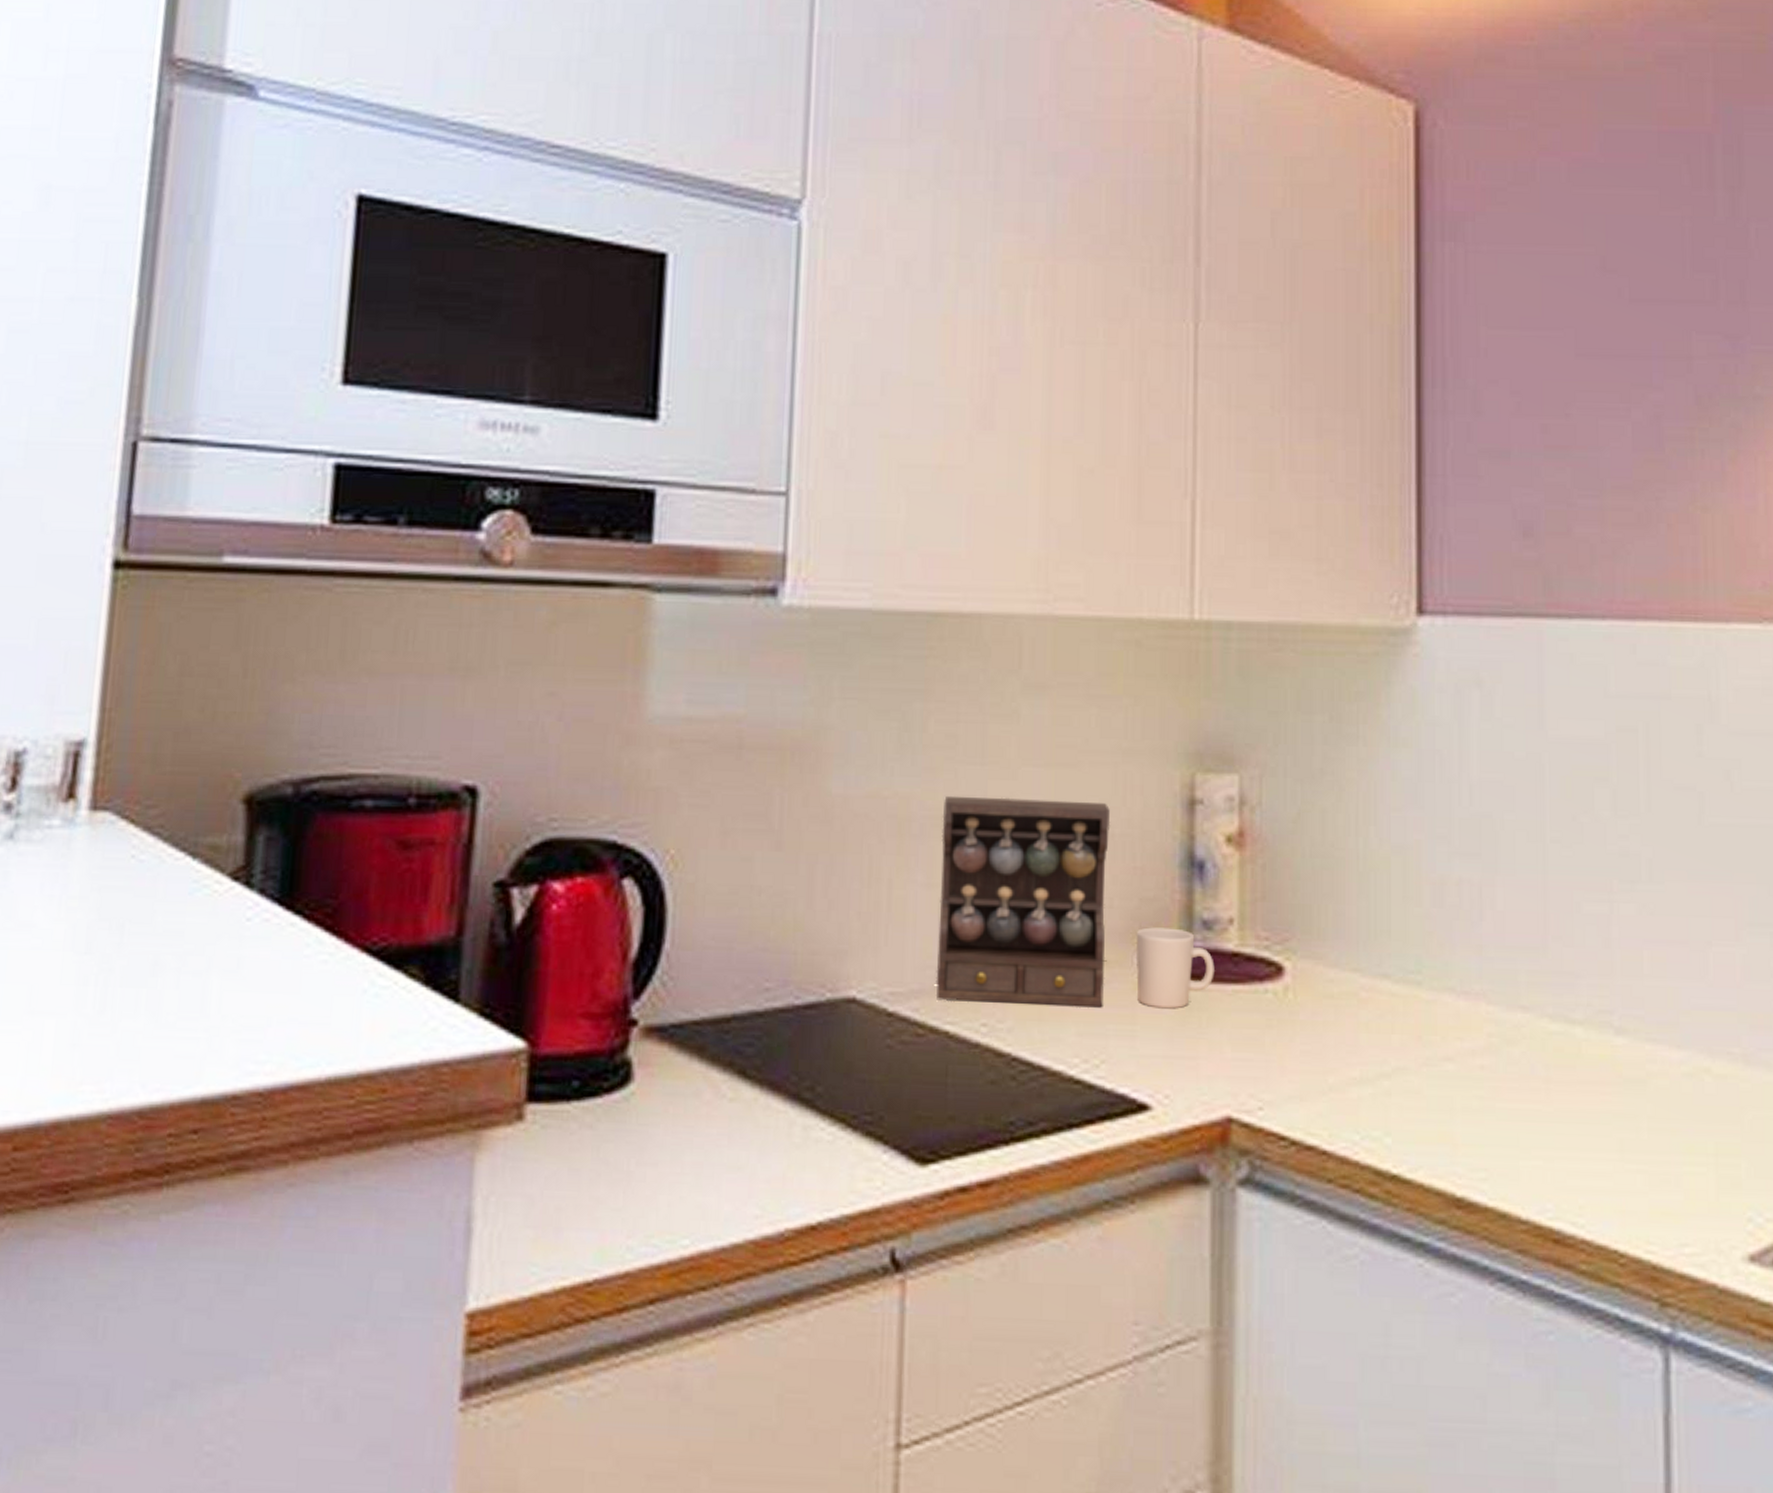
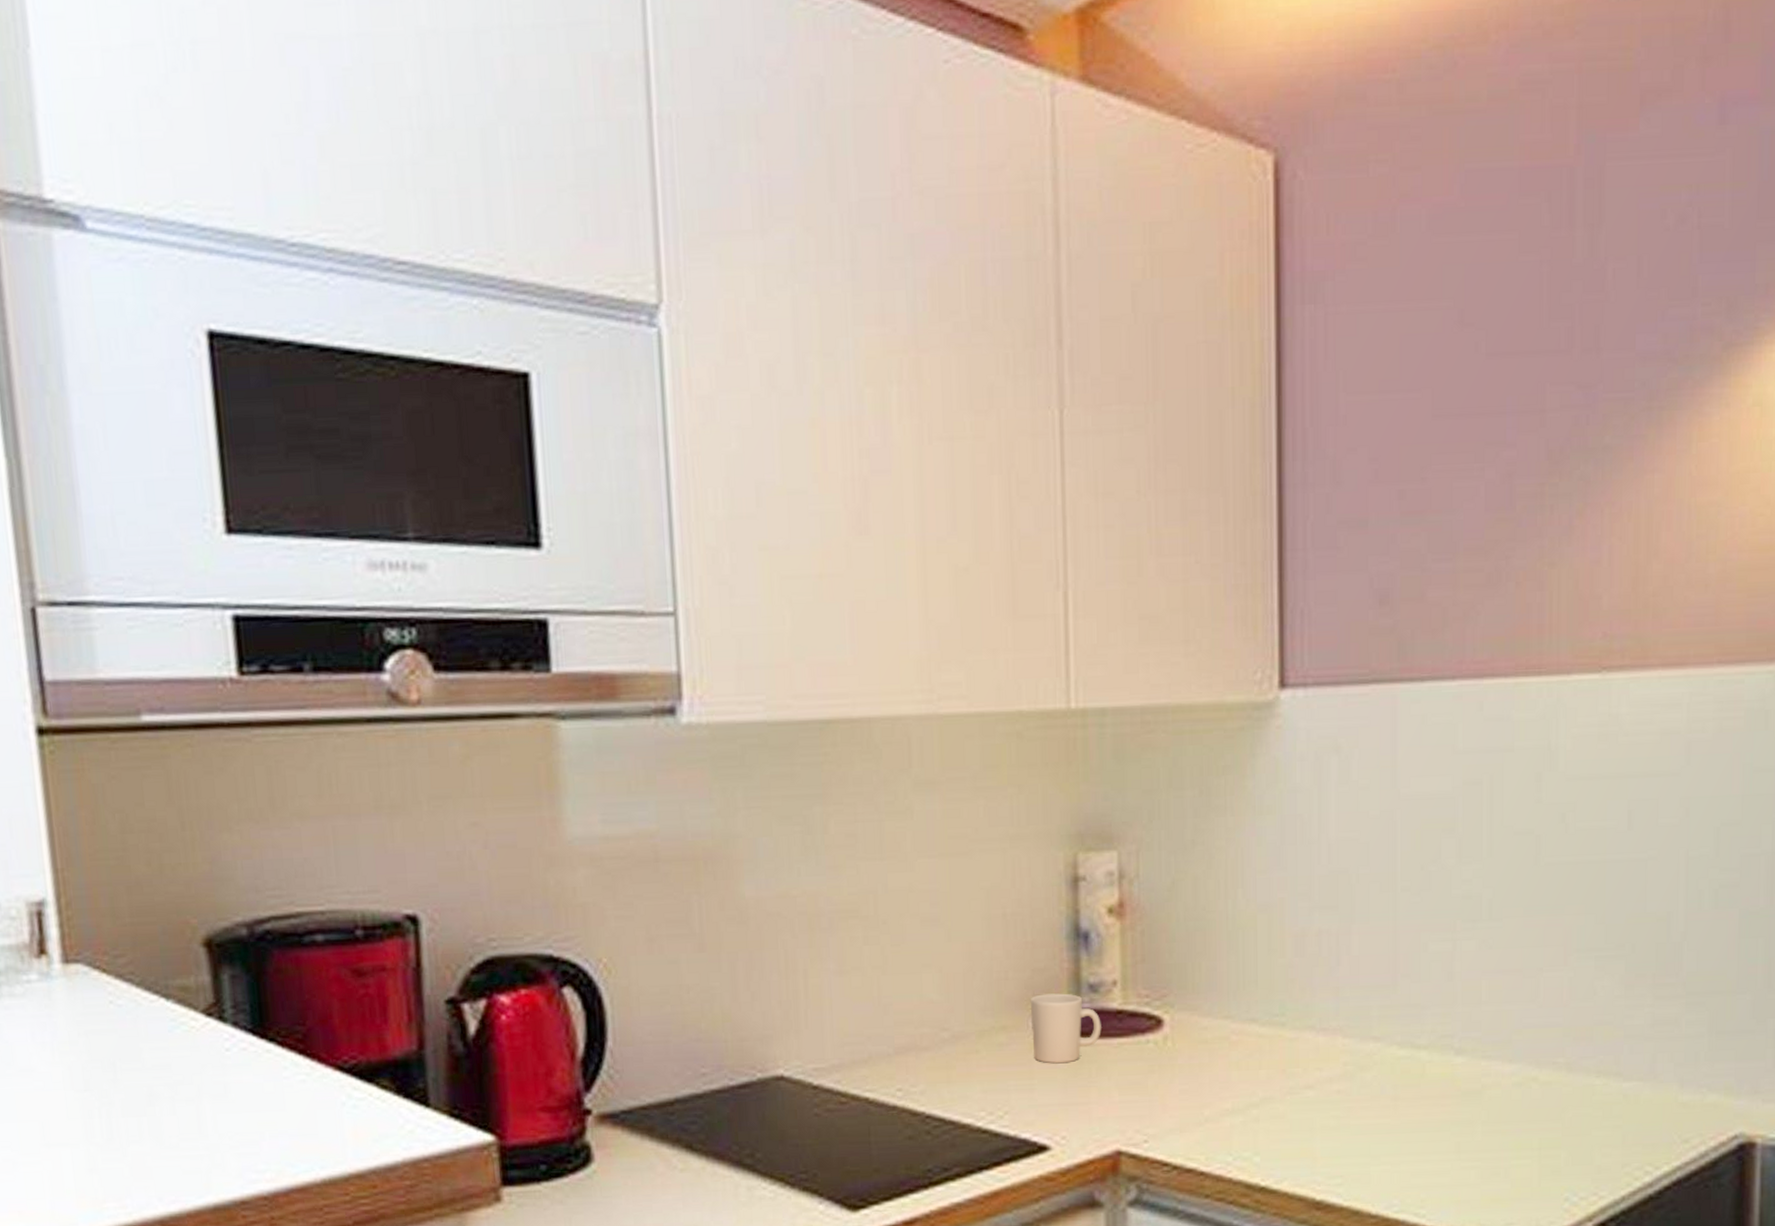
spice rack: present [935,795,1111,1009] -> none [848,886,1005,1073]

